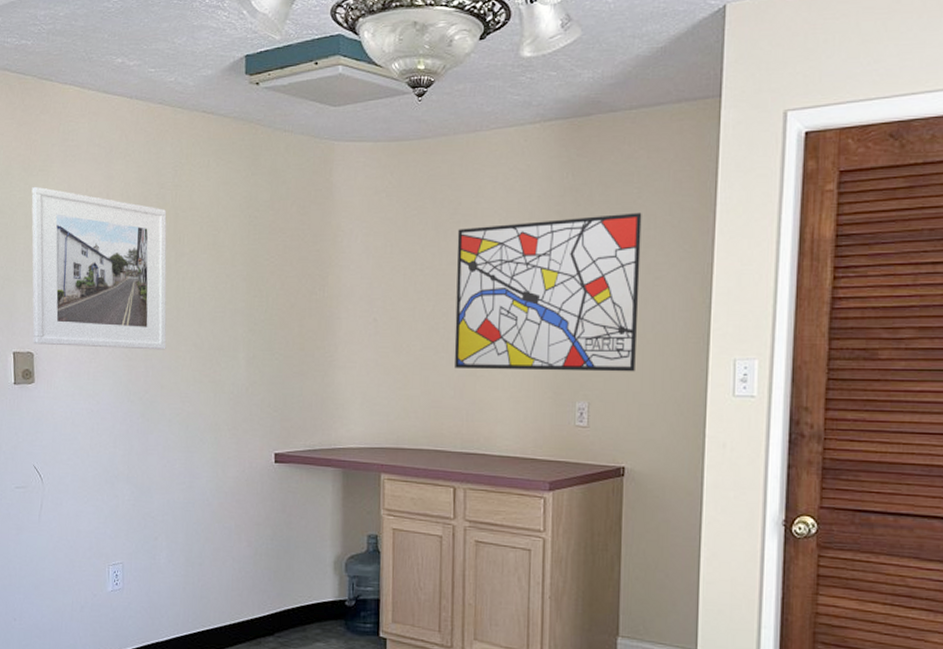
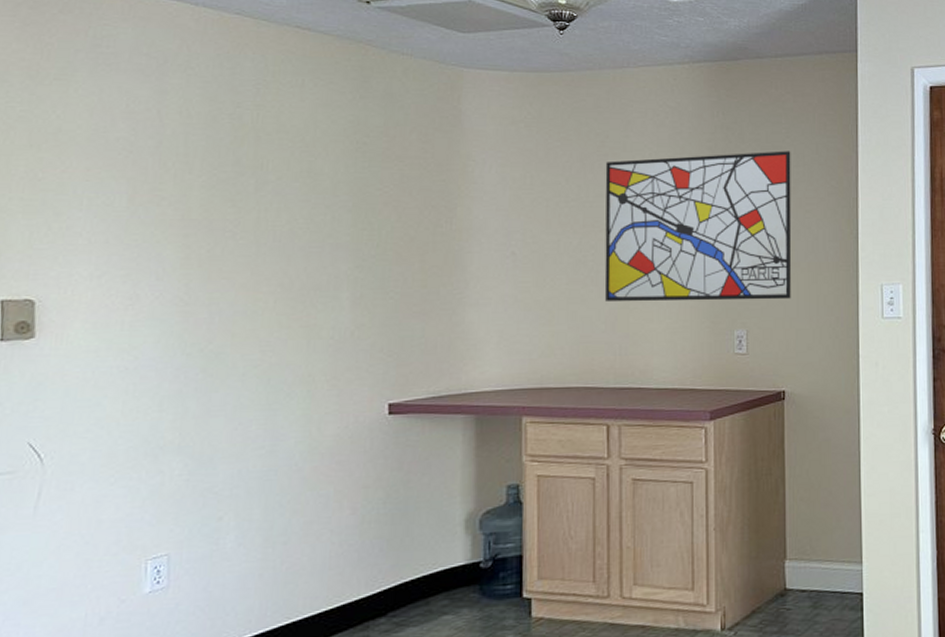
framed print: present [31,186,167,350] -> none [34,97,245,292]

